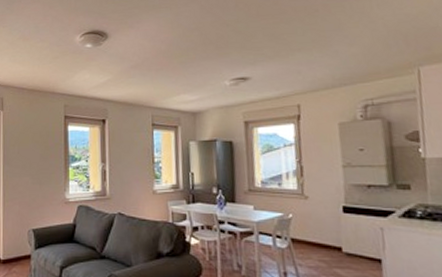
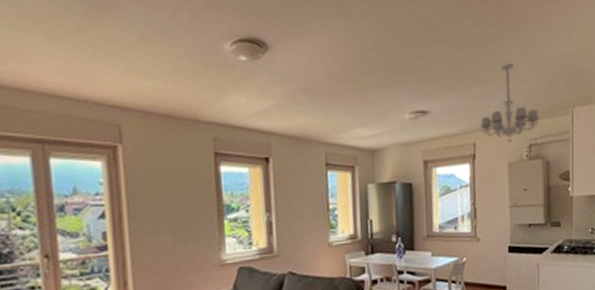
chandelier: none [305,30,376,103] -> present [480,64,540,142]

